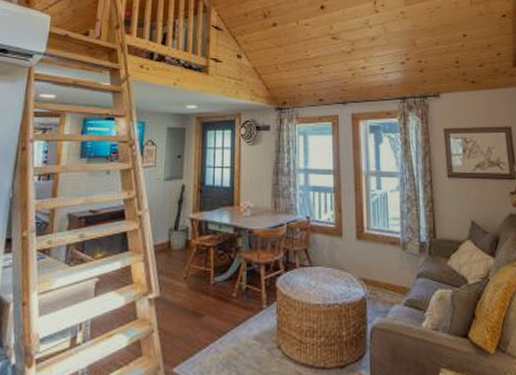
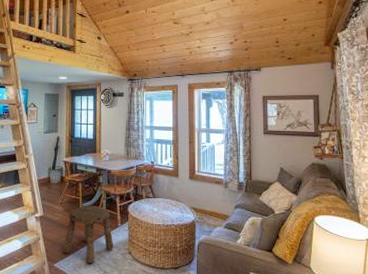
stool: none [185,279,257,365] -> present [62,205,114,263]

